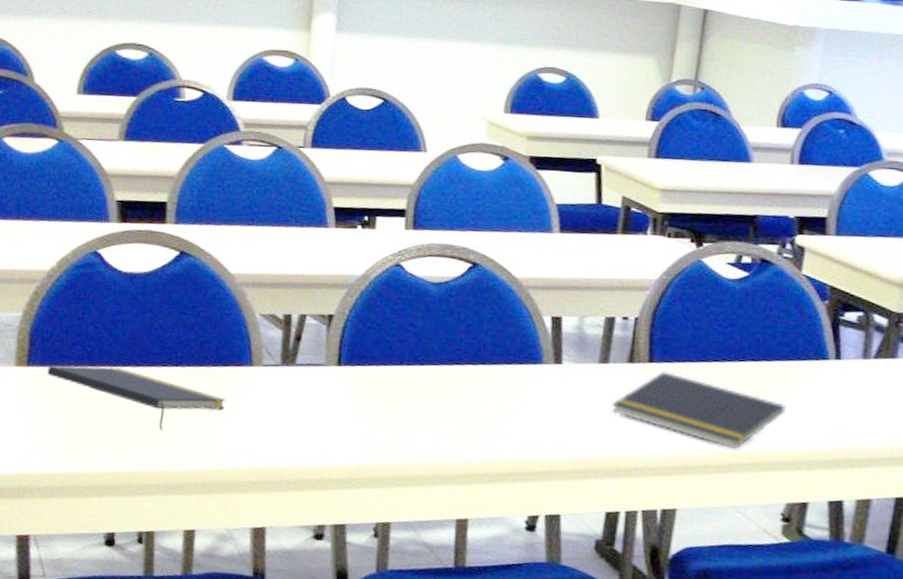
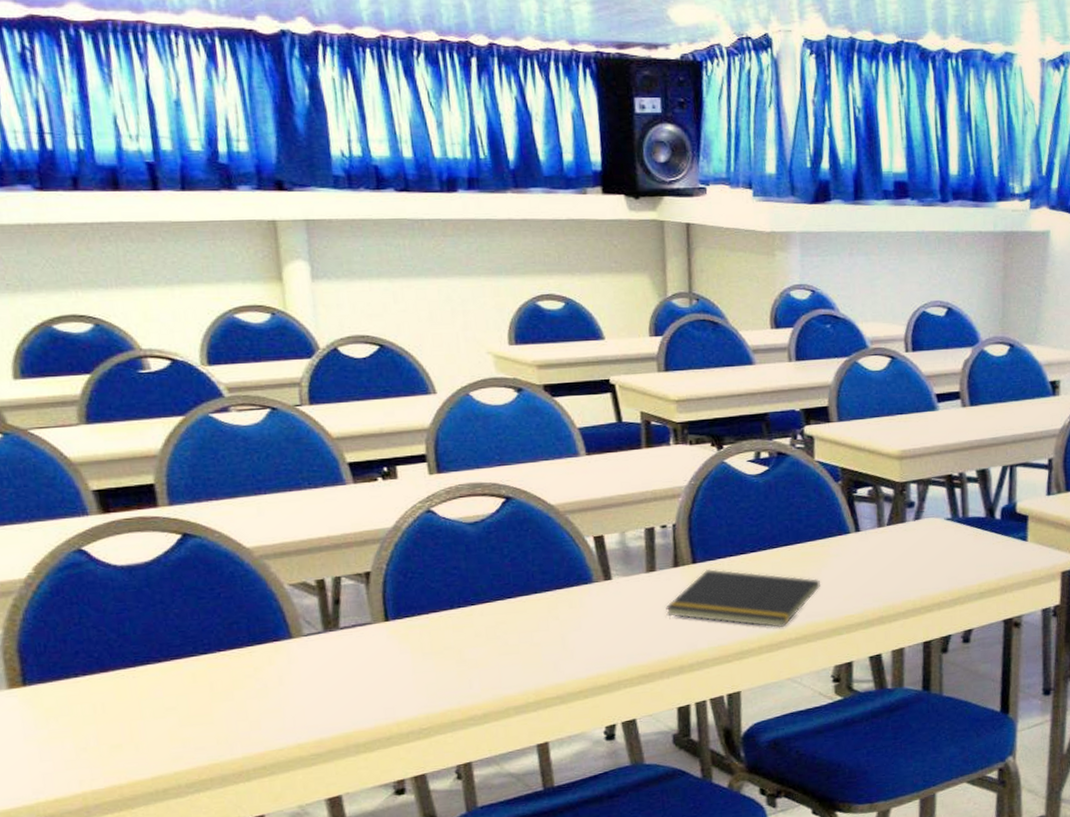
notepad: present [47,365,226,430] -> none [50,668,270,723]

